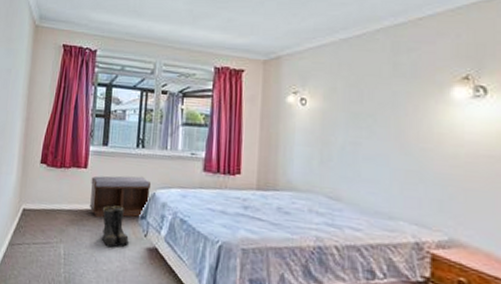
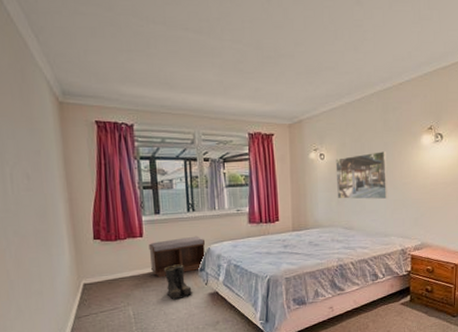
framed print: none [320,102,397,168] -> present [335,151,389,200]

